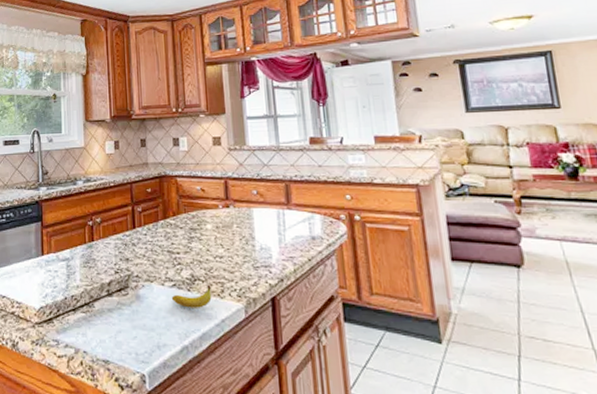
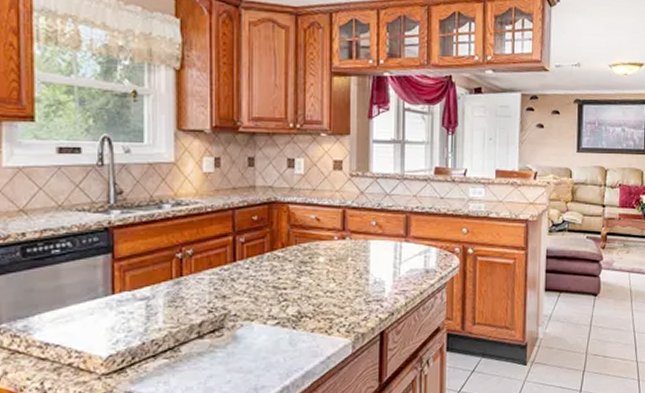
fruit: present [171,284,212,308] -> none [273,321,318,347]

